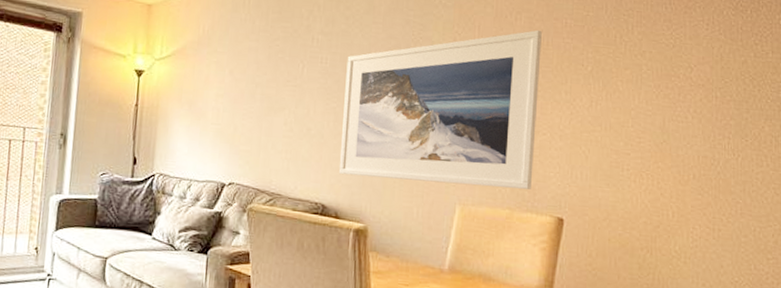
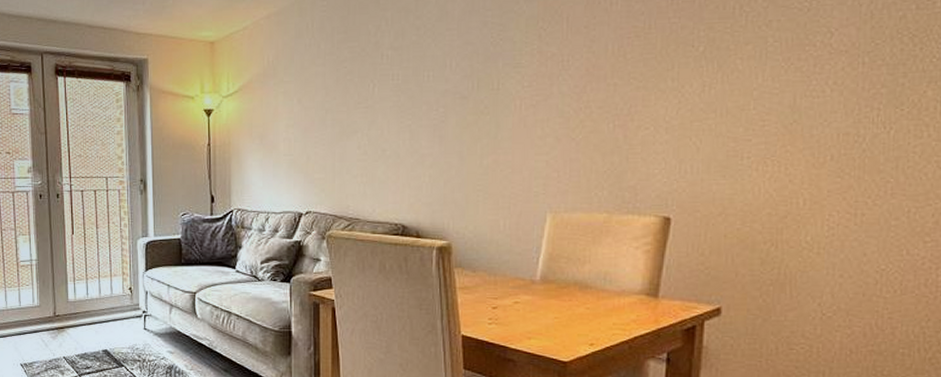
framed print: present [339,30,542,190] -> none [419,12,643,194]

